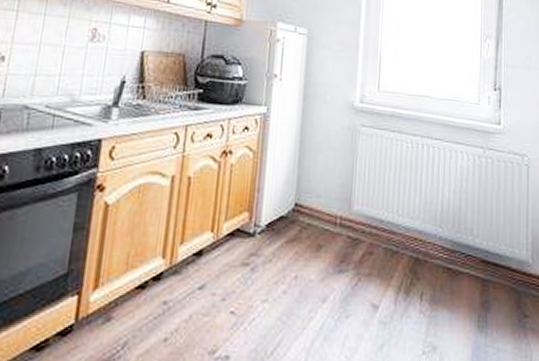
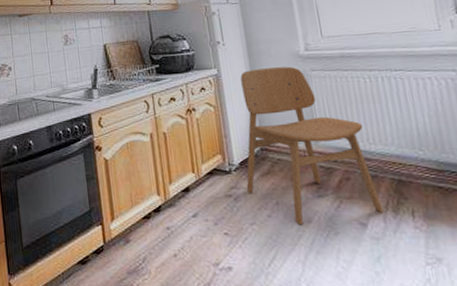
dining chair: none [267,114,397,305] -> present [240,66,384,226]

